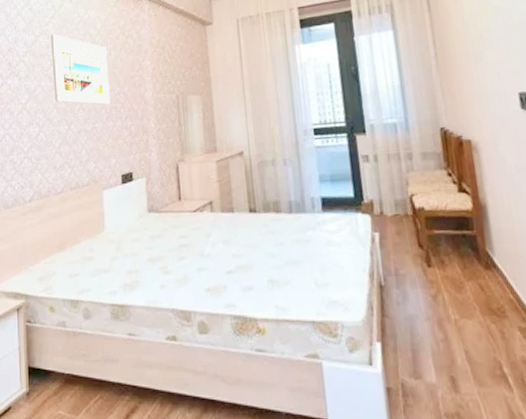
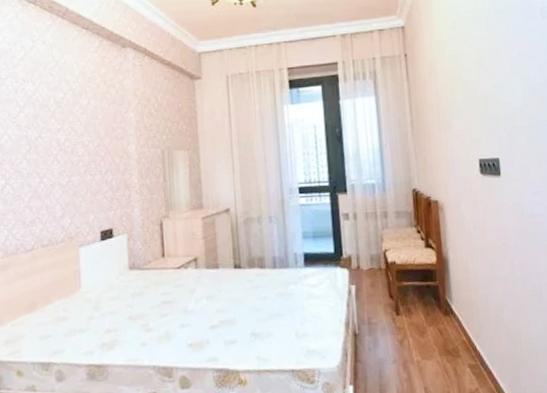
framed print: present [50,34,110,105] -> none [19,78,89,157]

